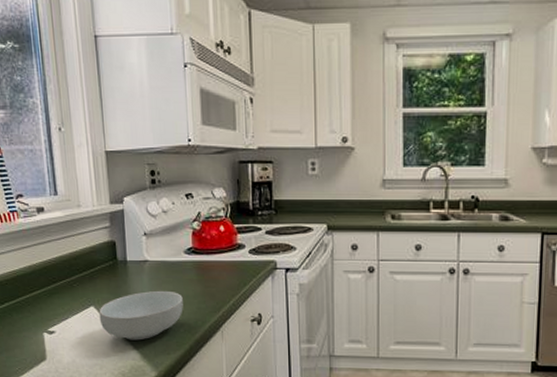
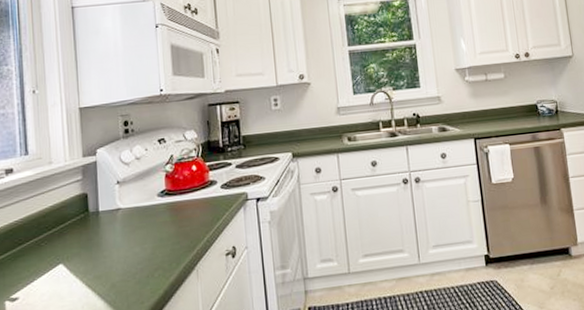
cereal bowl: present [99,290,183,341] -> none [68,236,157,295]

